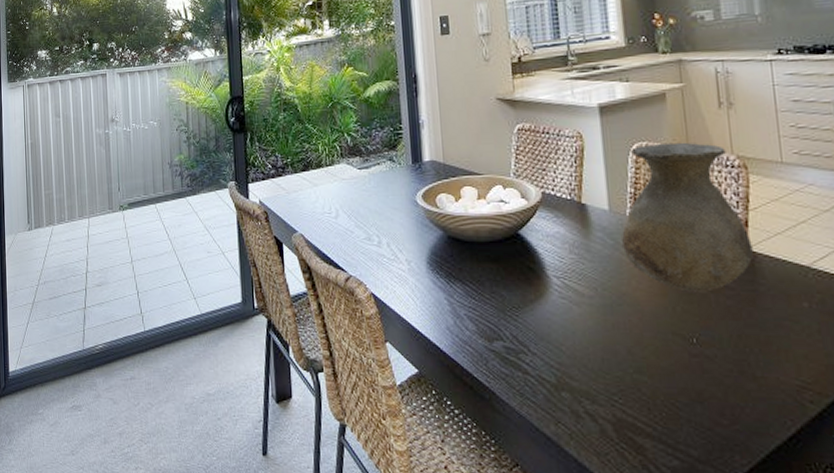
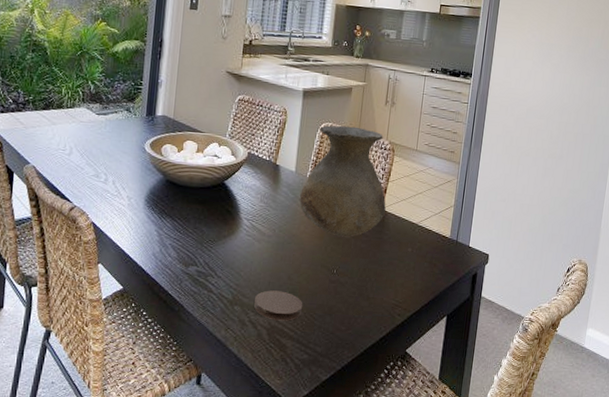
coaster: none [586,370,658,412] -> present [254,290,303,321]

